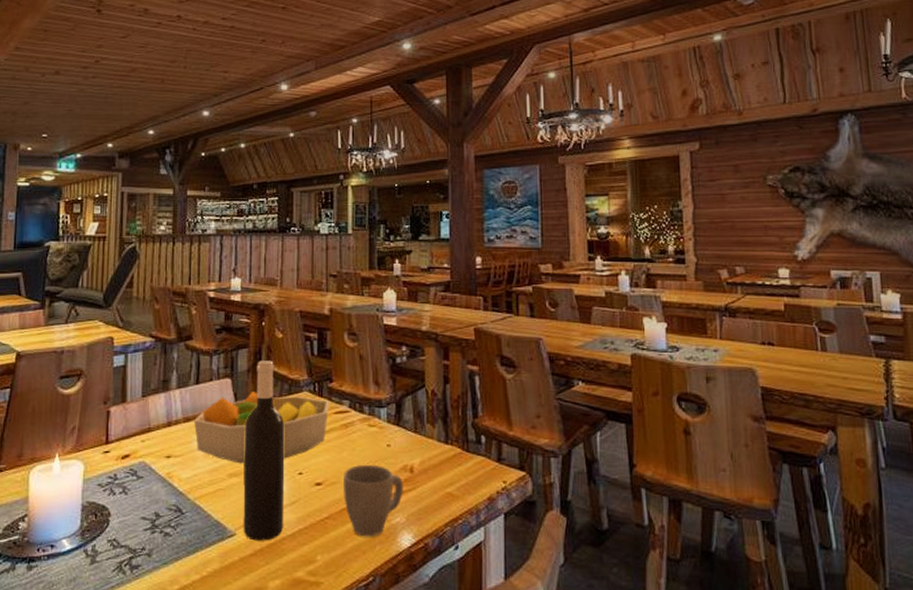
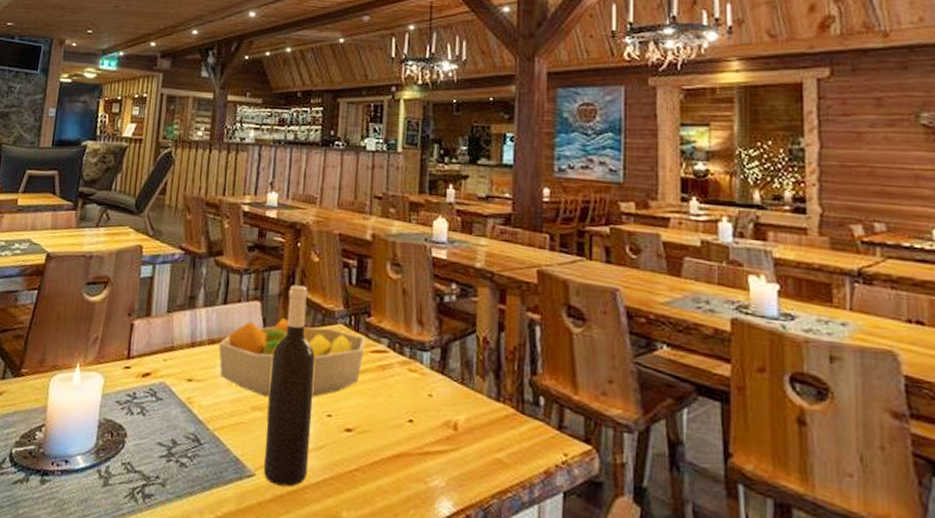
mug: present [344,464,403,537] -> none [376,414,445,499]

